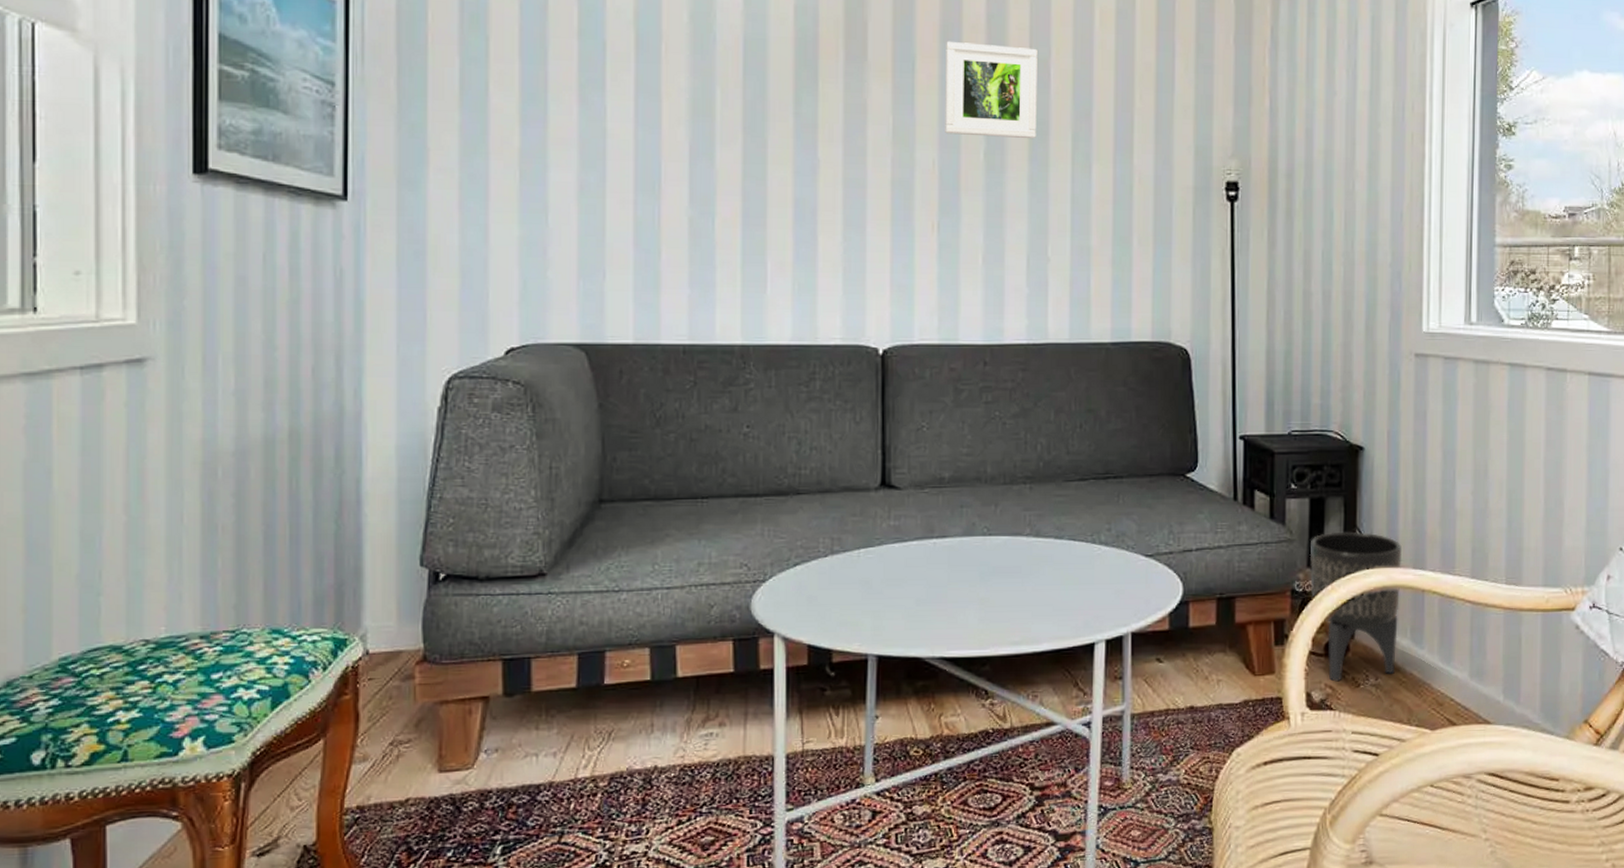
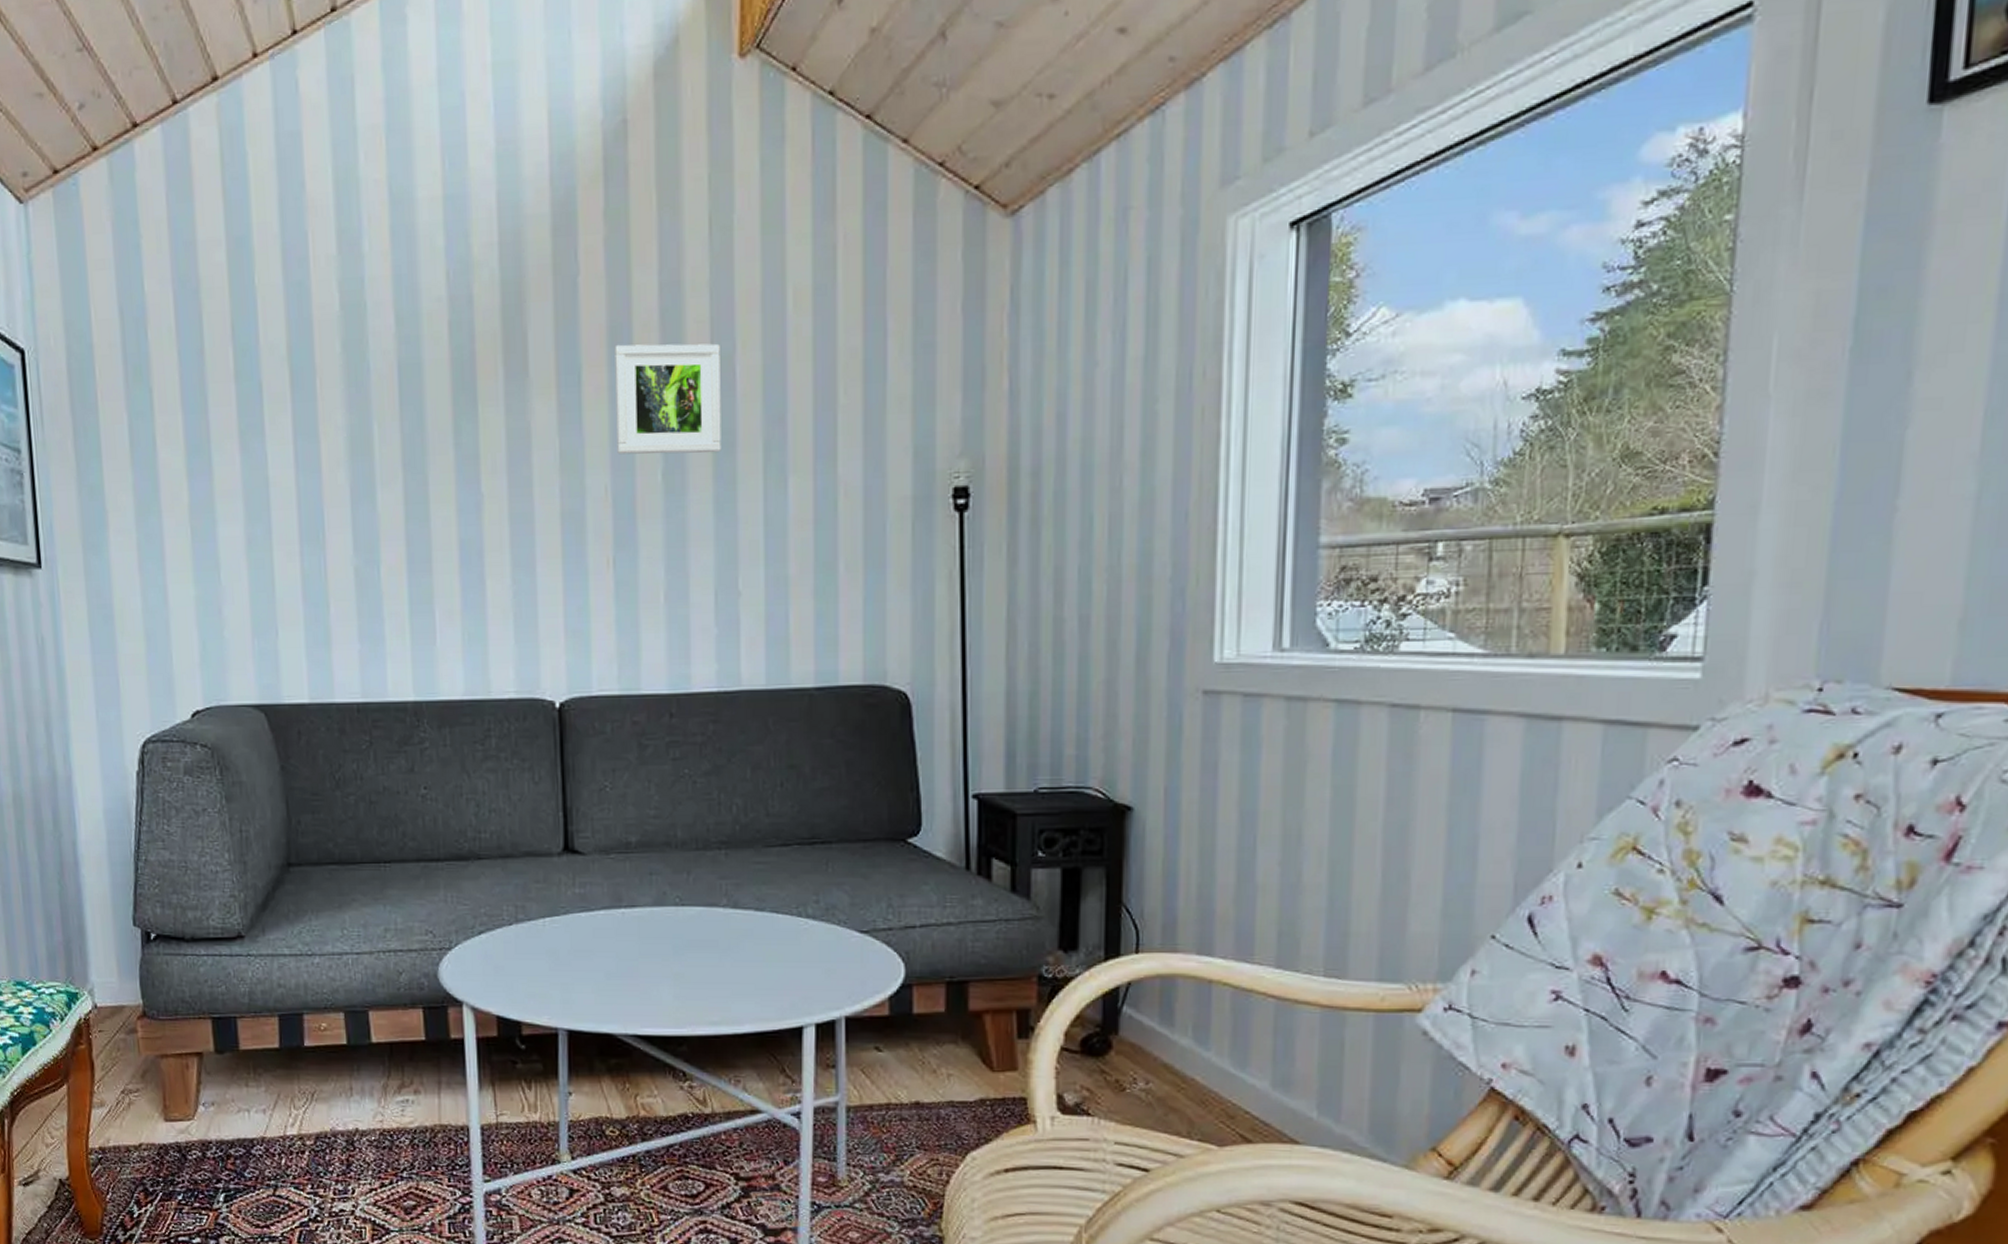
planter: present [1309,532,1403,682] -> none [1061,908,1183,1084]

